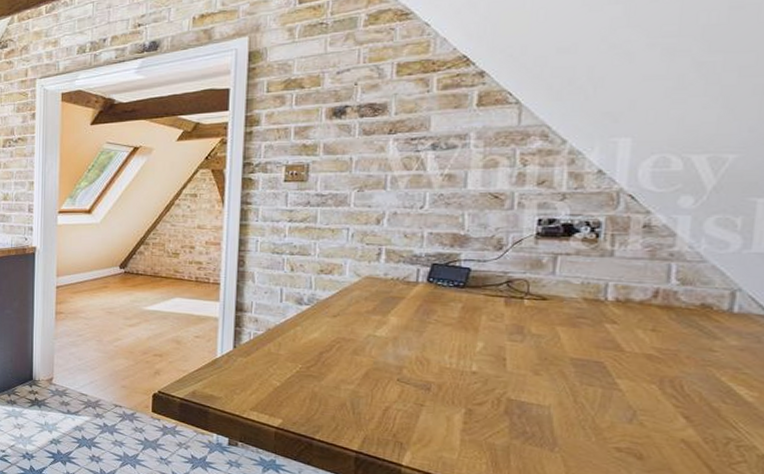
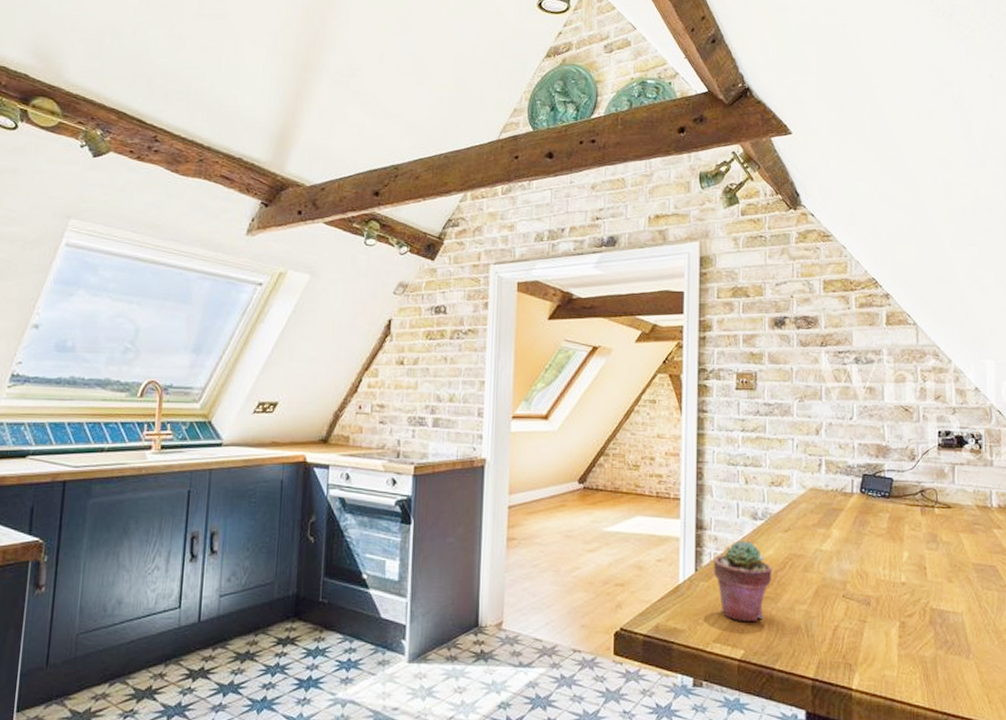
potted succulent: none [253,323,317,396] -> present [714,540,772,622]

